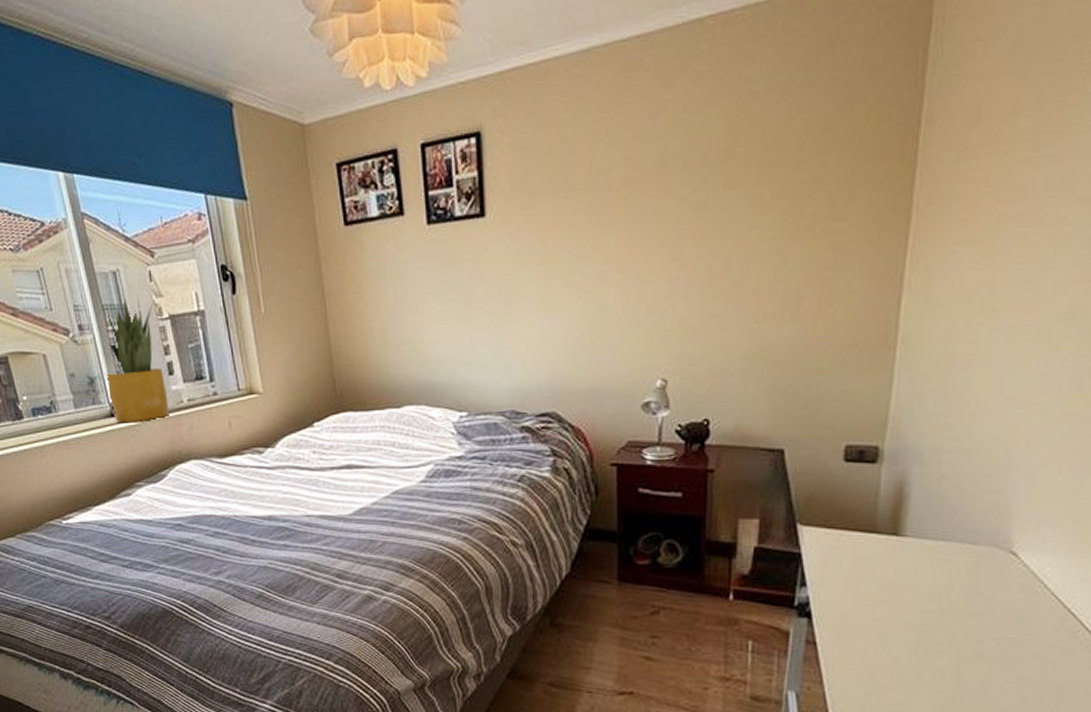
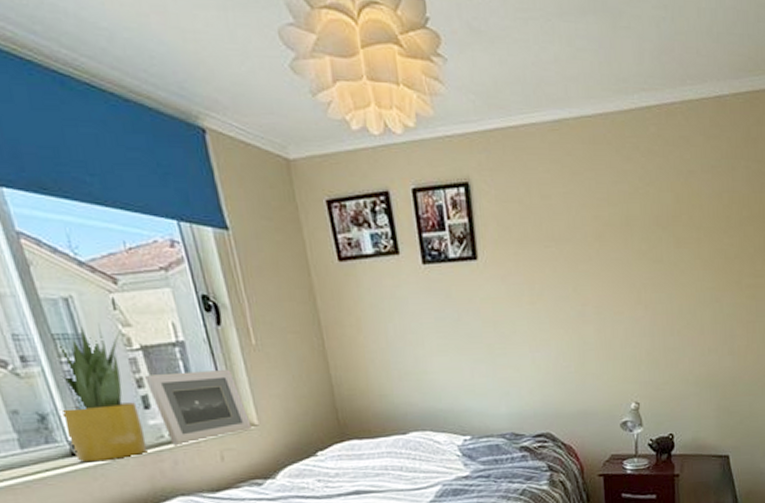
picture frame: none [171,338,257,410] -> present [145,370,252,445]

